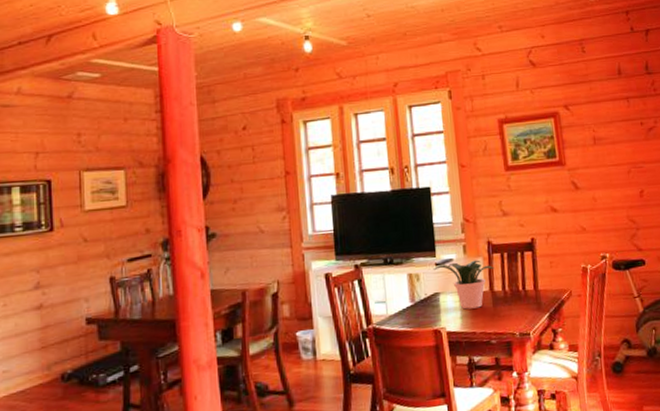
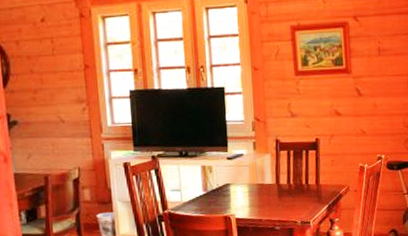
potted plant: present [433,260,494,310] -> none [225,156,281,200]

